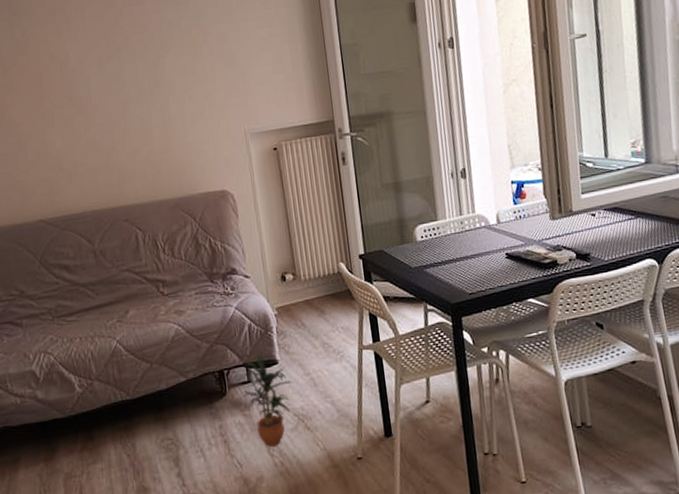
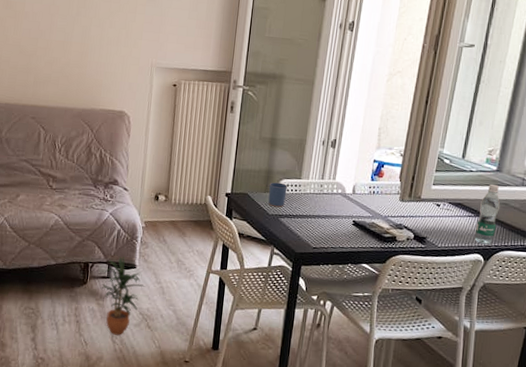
mug: none [405,229,427,259] -> present [268,182,287,208]
bottle: none [637,178,663,247] -> present [474,184,501,245]

